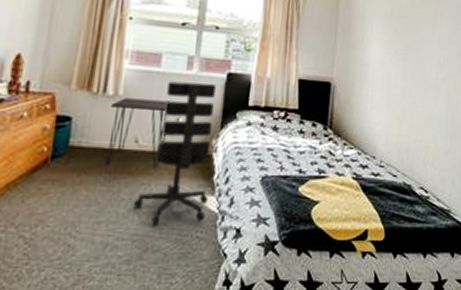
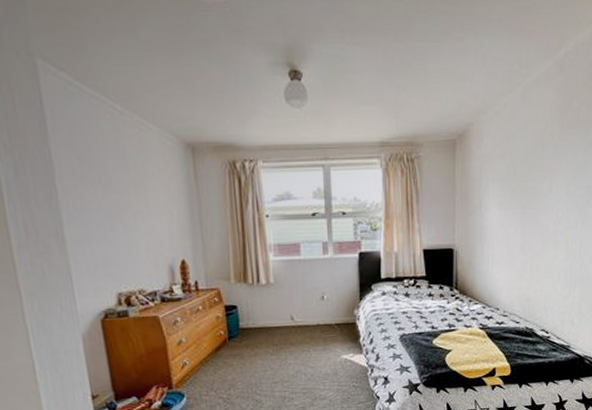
desk: present [106,98,168,168] -> none [266,283,316,339]
office chair: present [133,81,216,226] -> none [299,264,358,381]

